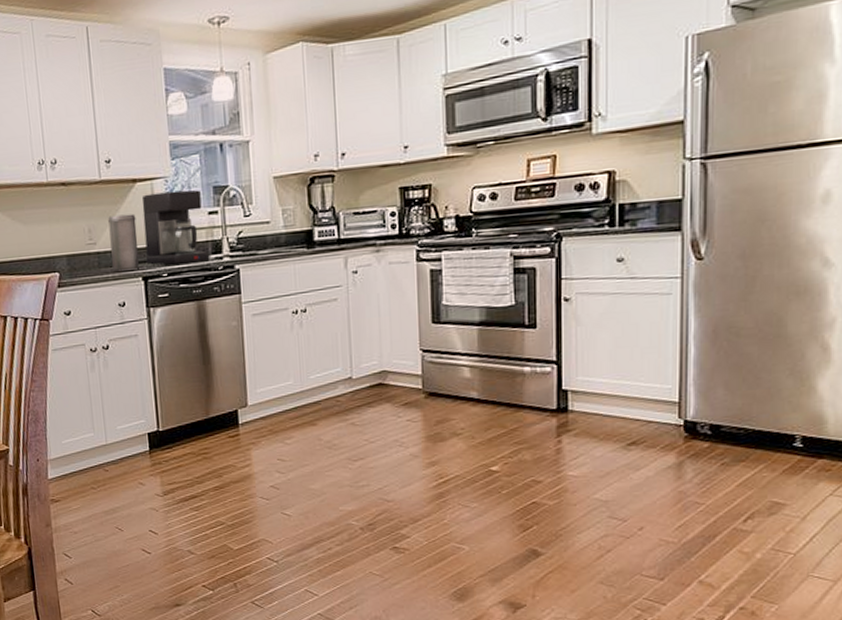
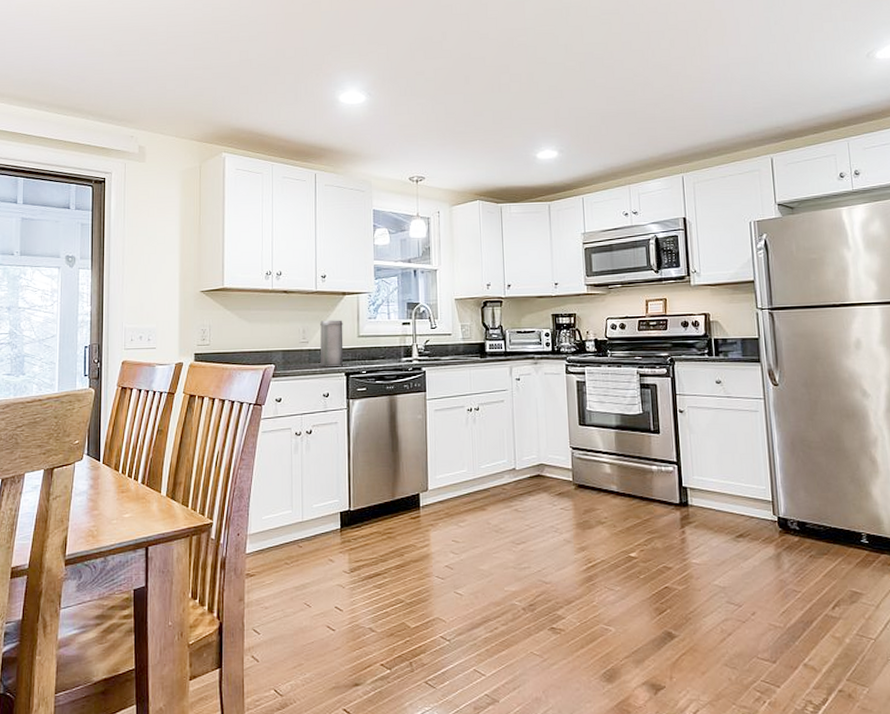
coffee maker: present [142,190,209,265] -> none [349,304,401,364]

